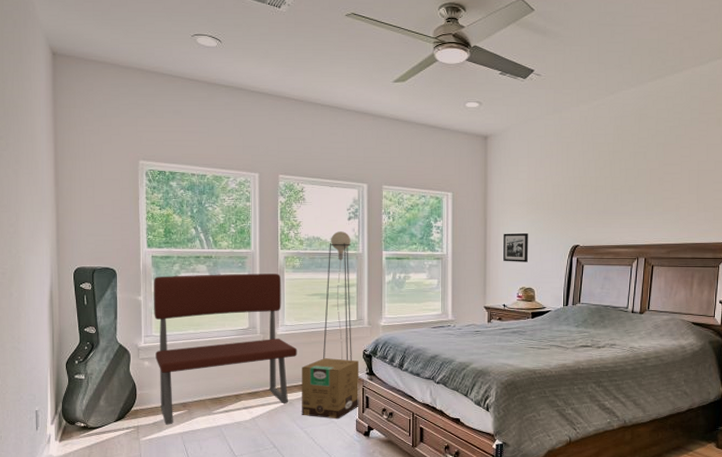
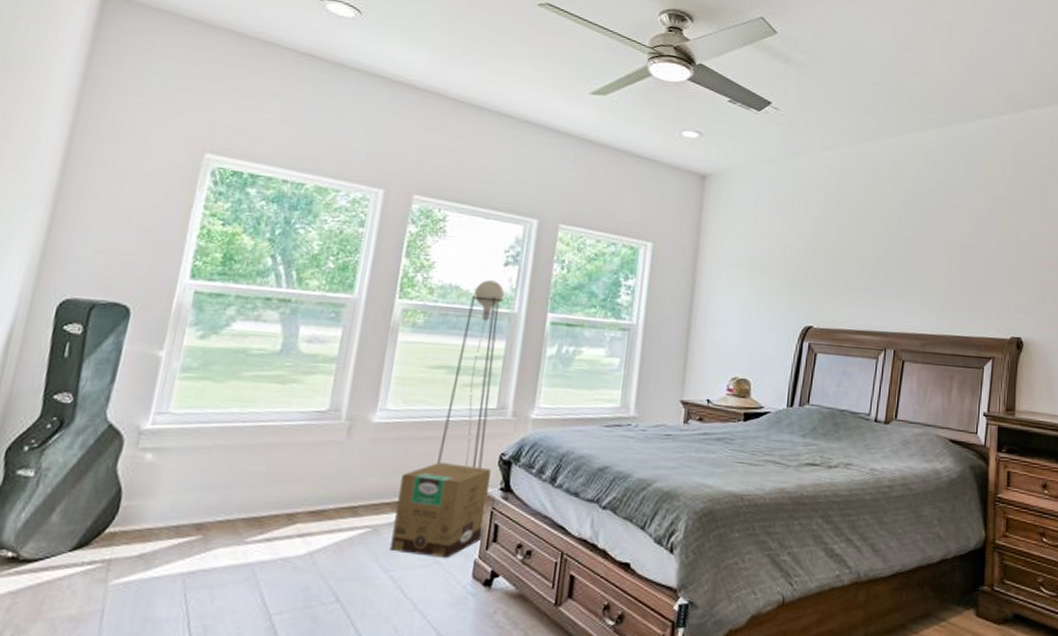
bench: present [153,273,298,425] -> none [155,322,400,559]
picture frame: present [503,233,528,262] -> none [712,302,748,344]

